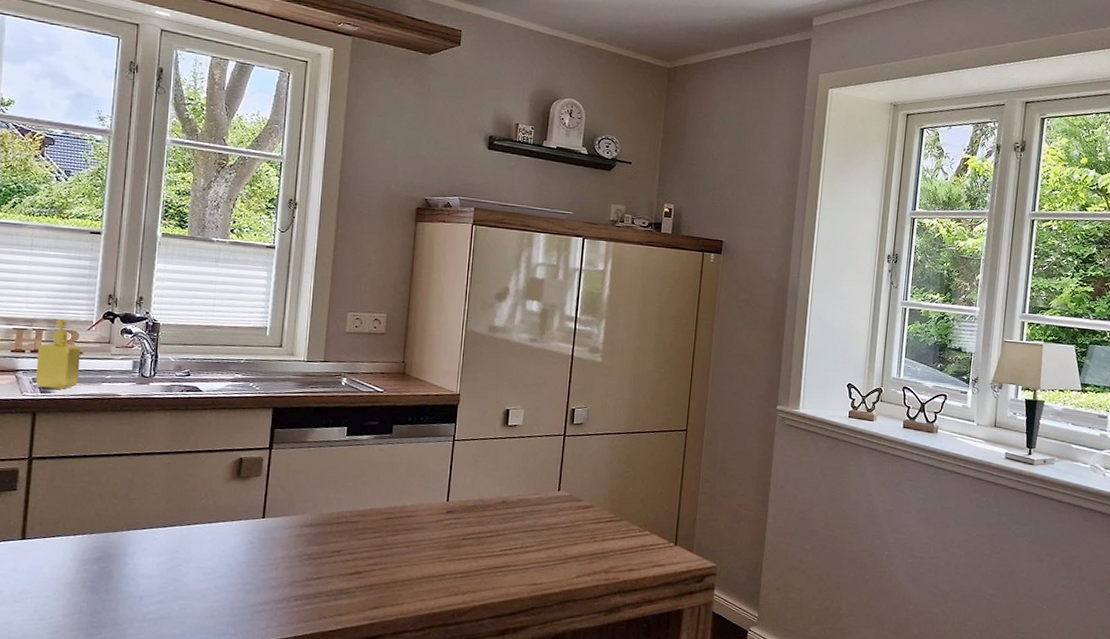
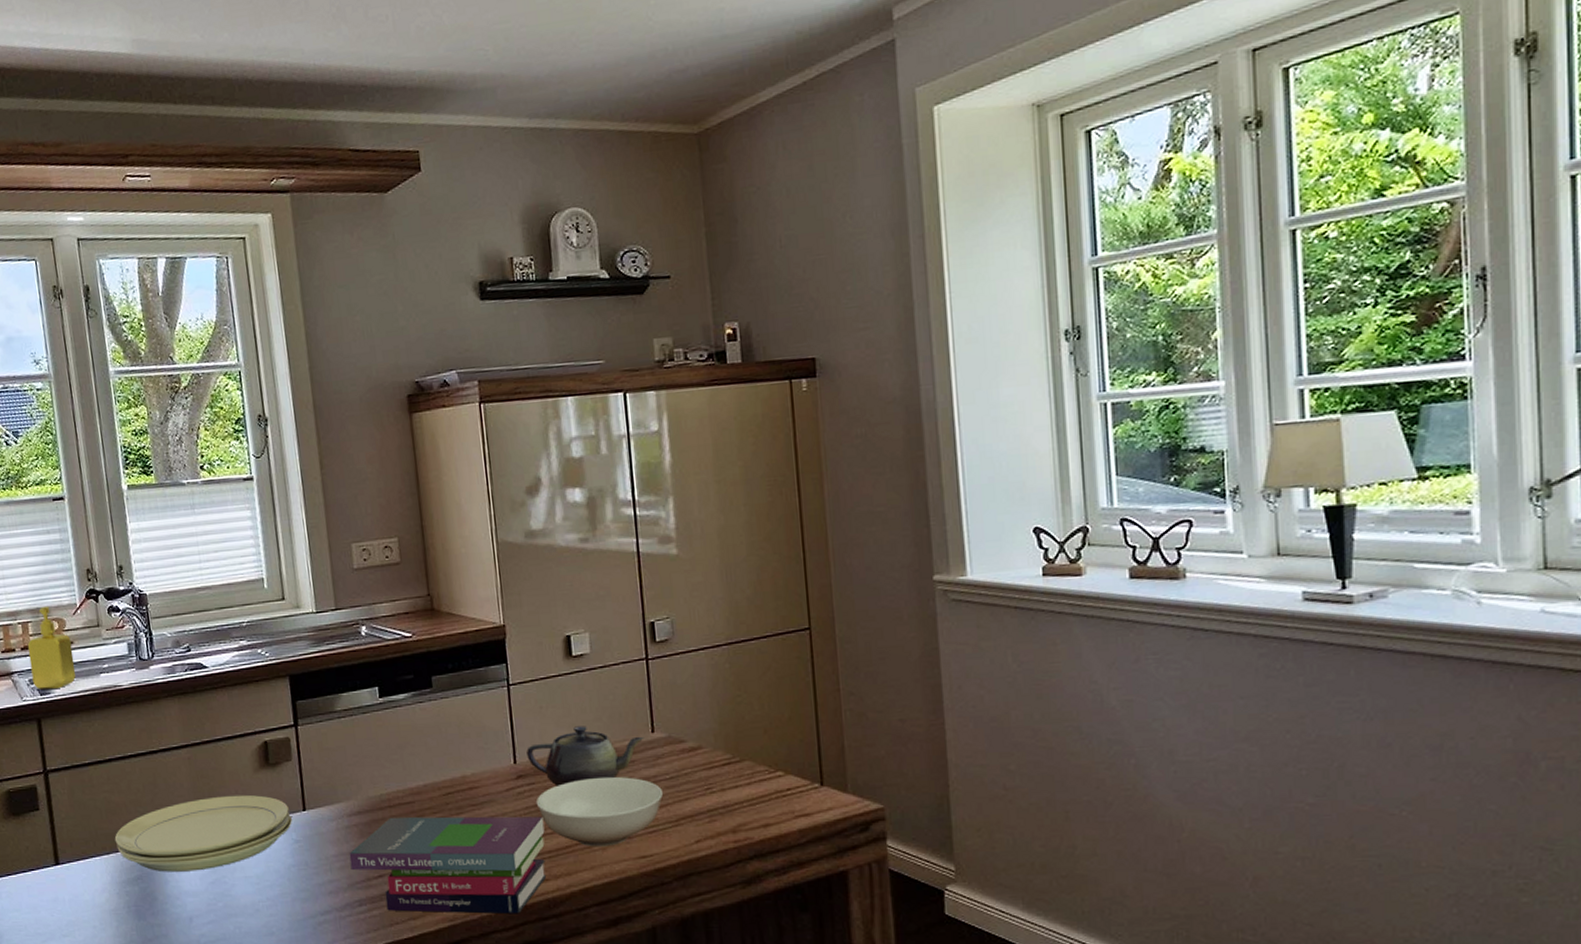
plate: none [84,498,251,558] -> present [114,794,292,872]
books: none [294,531,462,619] -> present [349,816,547,915]
teapot: none [458,479,552,523] -> present [526,726,644,786]
bowl: none [458,519,559,574] -> present [535,776,664,847]

